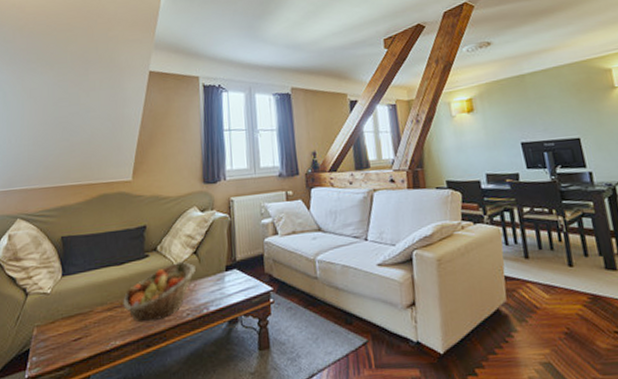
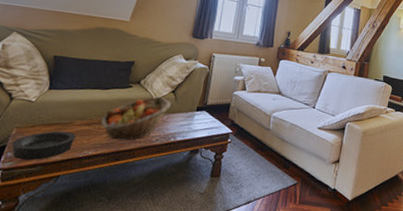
bowl: none [35,321,100,364] -> present [11,130,77,161]

